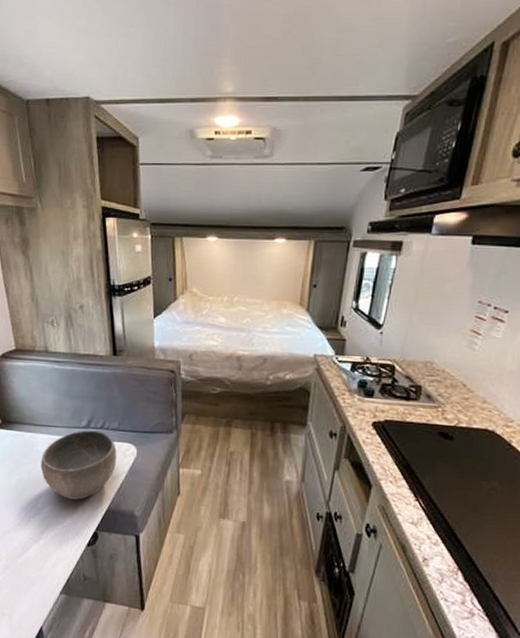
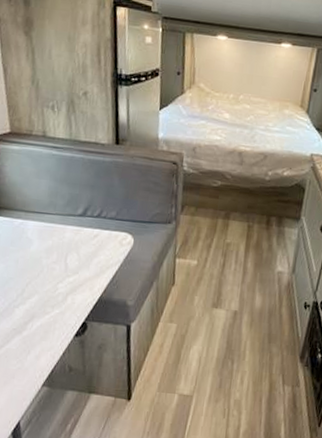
bowl: present [41,430,117,500] -> none [29,218,113,290]

